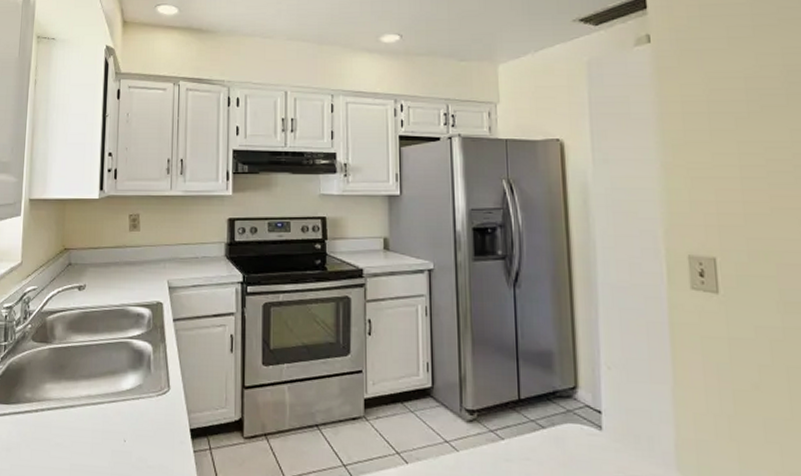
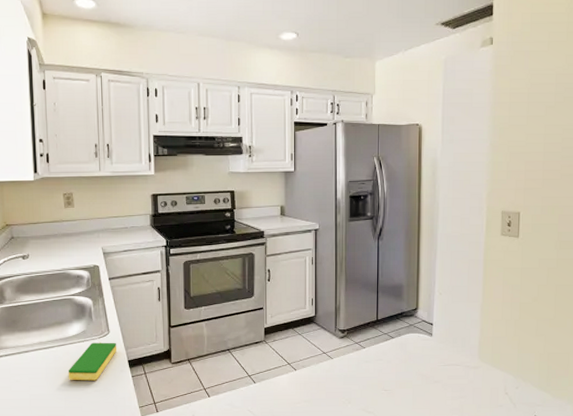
dish sponge: none [117,401,178,453] -> present [68,342,117,381]

